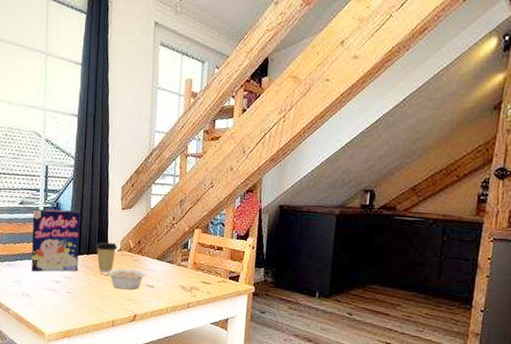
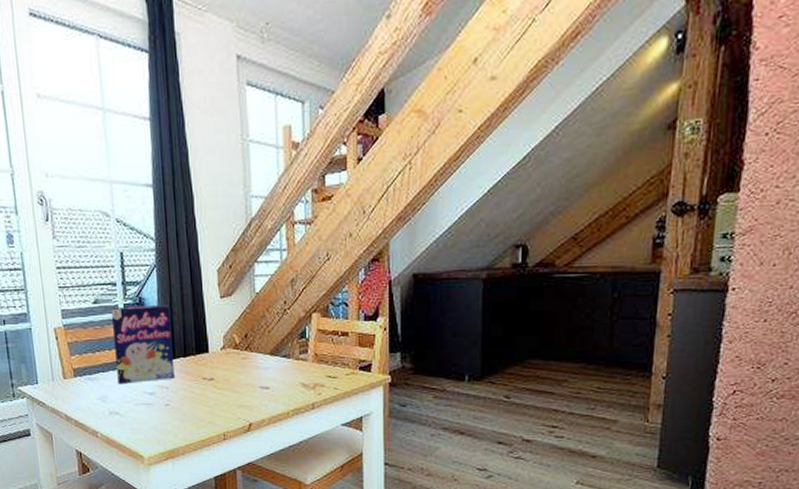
coffee cup: present [96,242,118,273] -> none [193,340,220,377]
legume: present [108,268,146,290] -> none [212,369,259,395]

